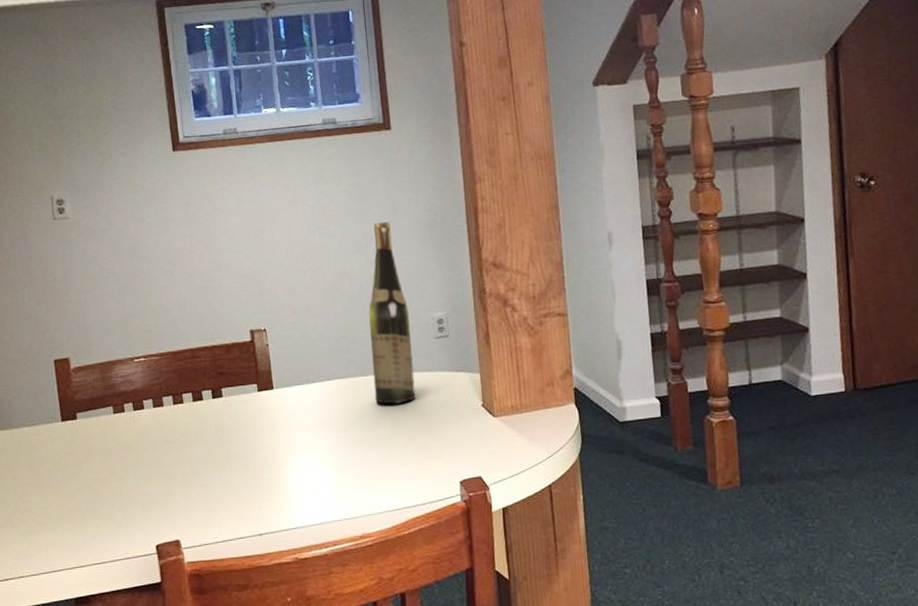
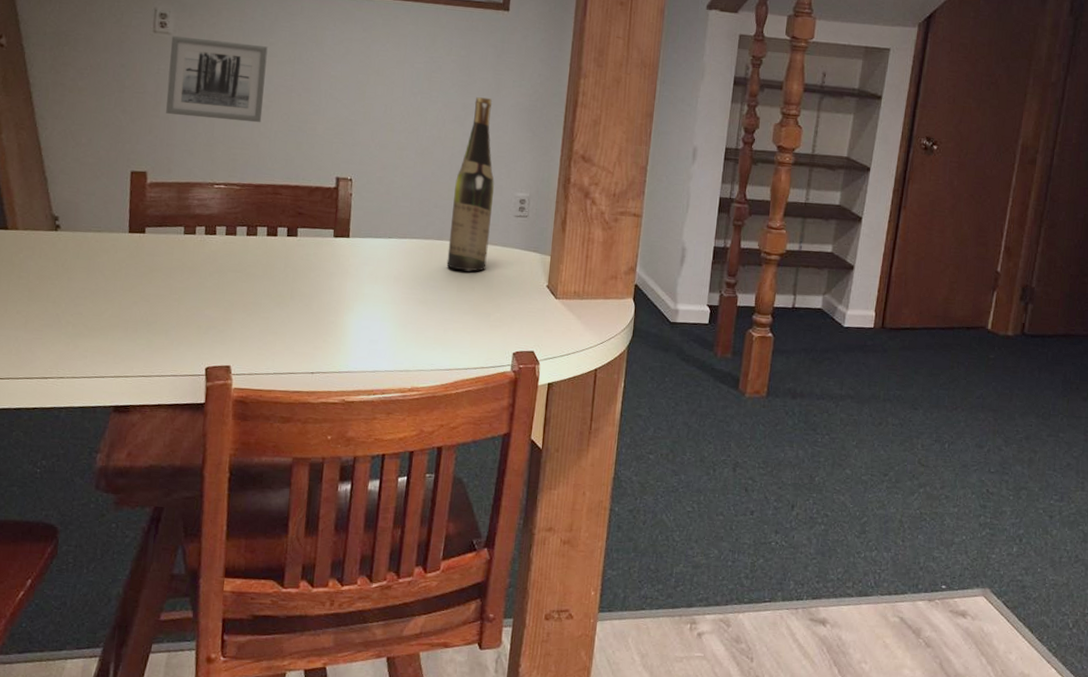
wall art: none [71,212,169,298] -> present [166,35,268,123]

